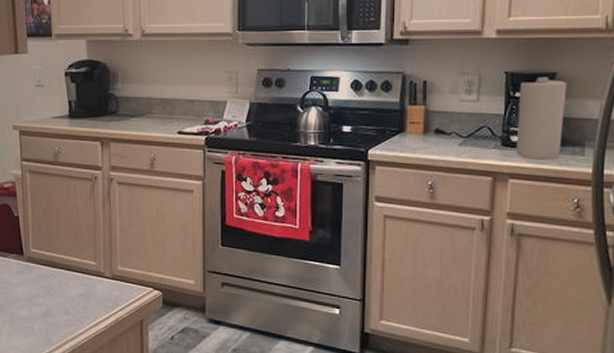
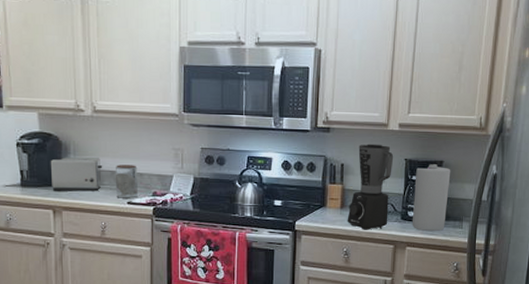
toaster: none [98,85,152,122] -> present [50,157,103,192]
jar: none [165,91,189,128] -> present [116,165,138,199]
blender: none [432,55,491,159] -> present [347,143,394,230]

